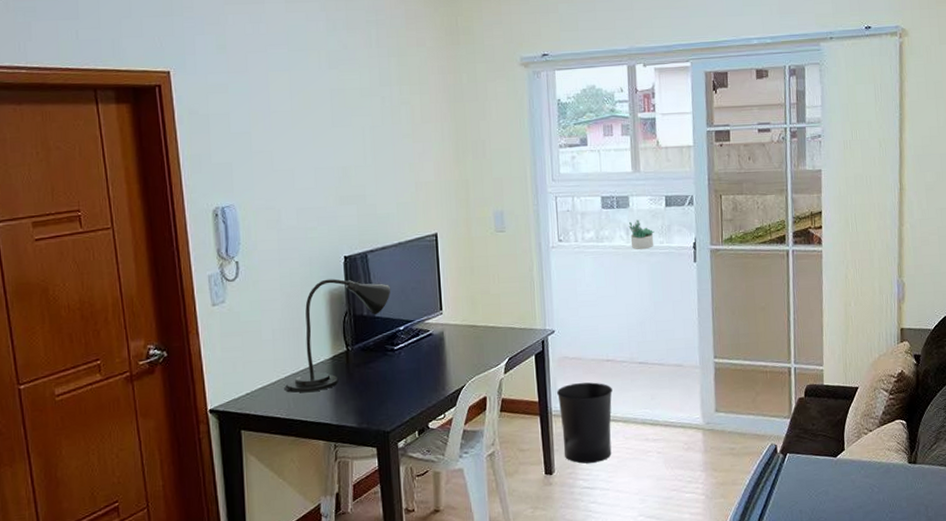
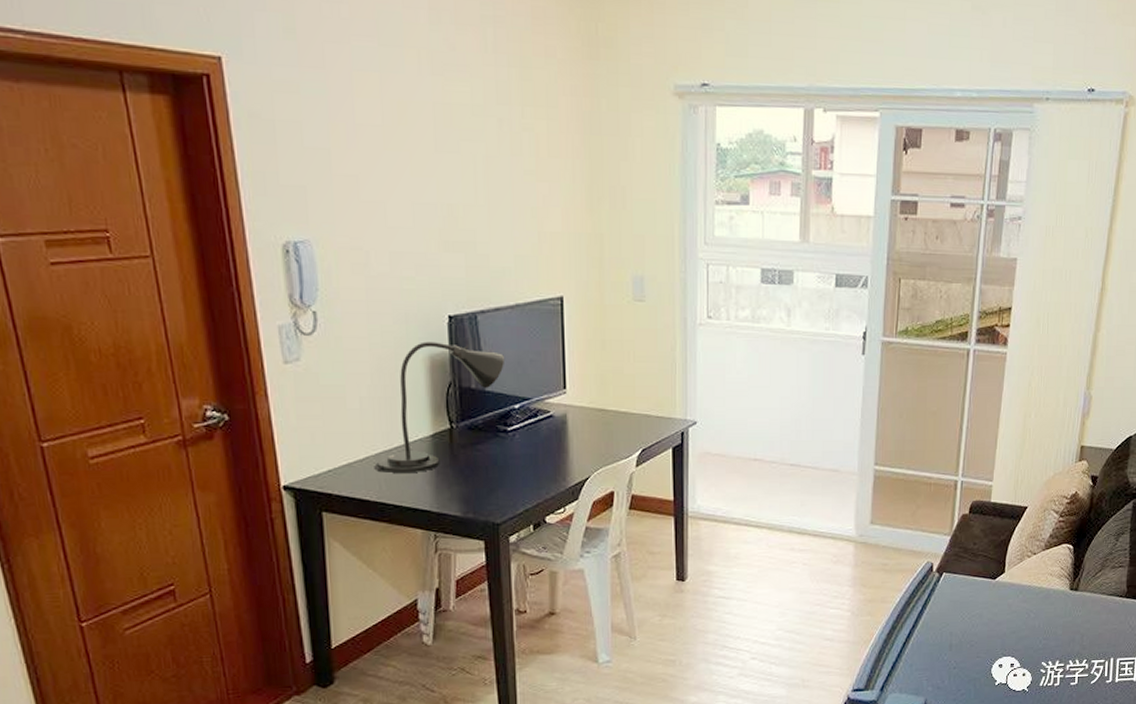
waste bin: present [556,382,612,464] -> none [694,483,758,571]
succulent plant: present [628,219,655,250] -> none [790,299,820,336]

